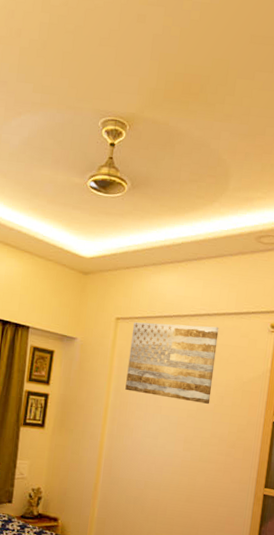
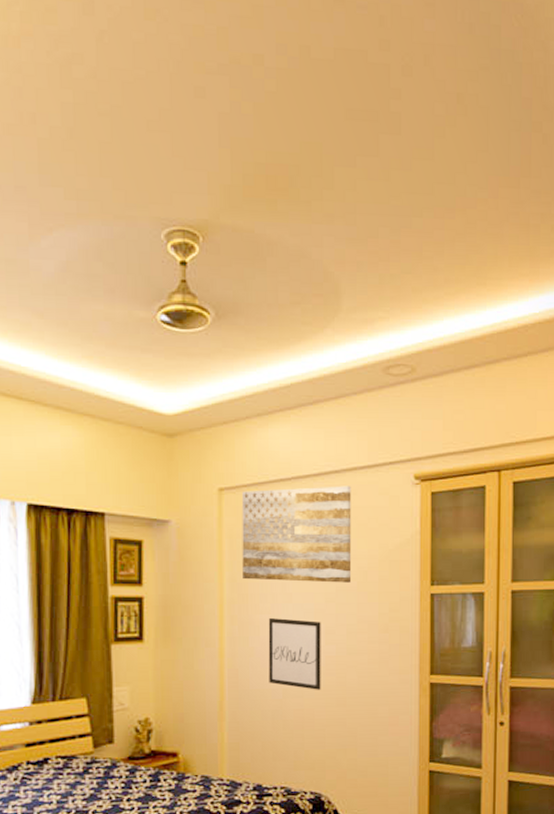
wall art: none [135,423,182,486] -> present [268,617,321,690]

